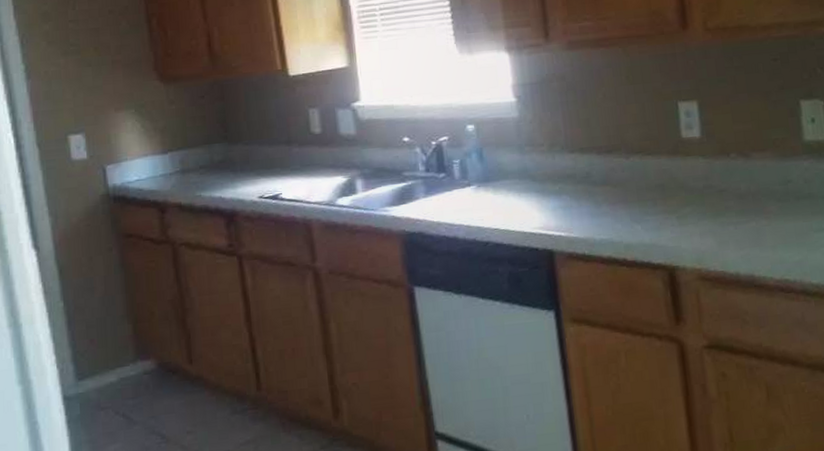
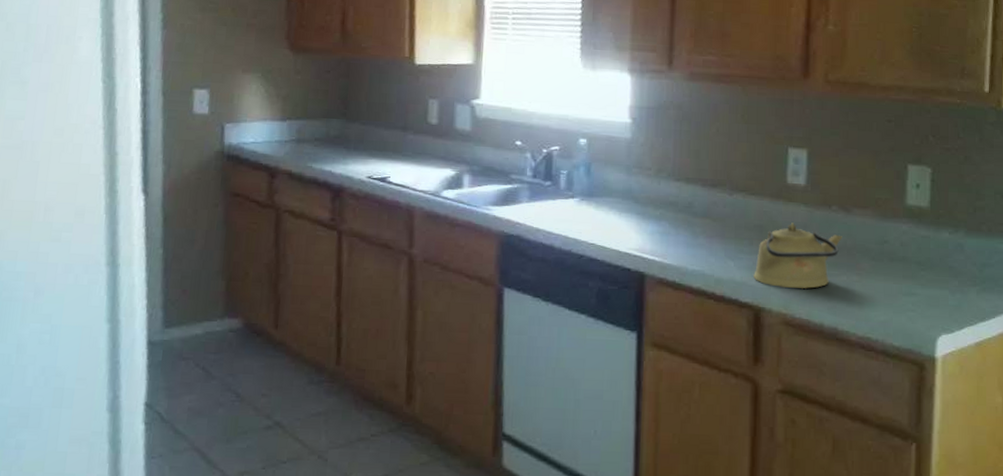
kettle: none [662,176,746,243] -> present [753,223,842,289]

